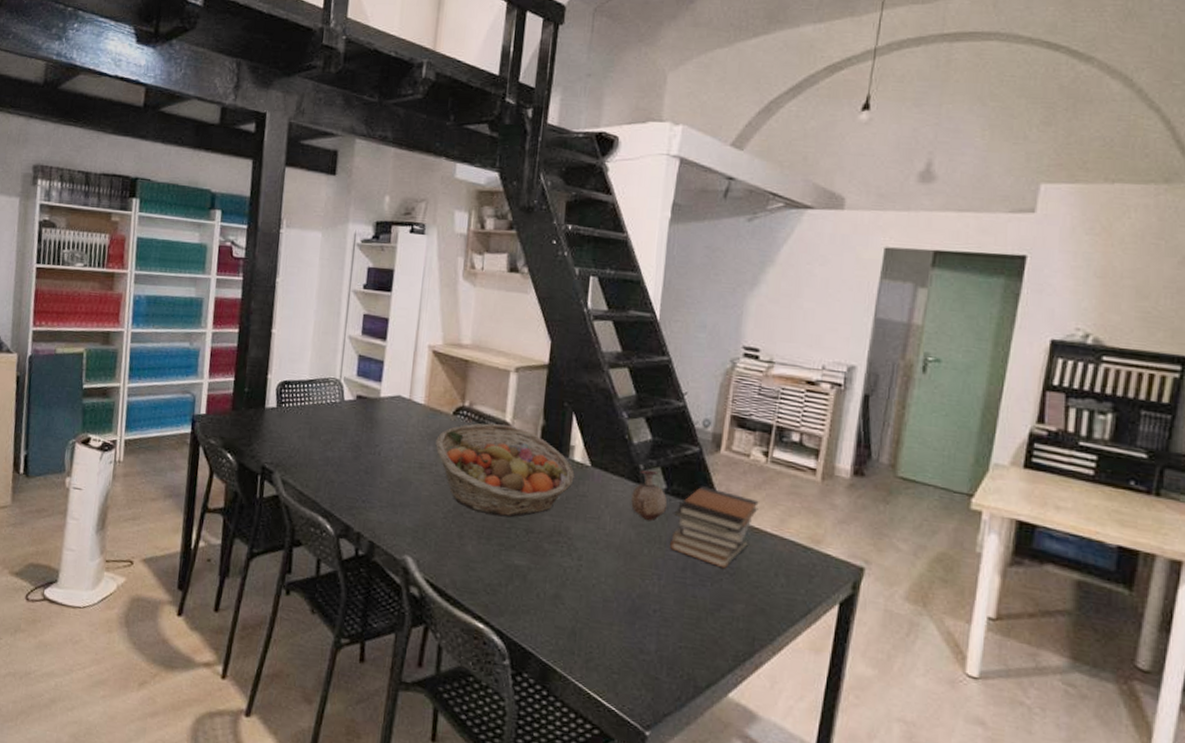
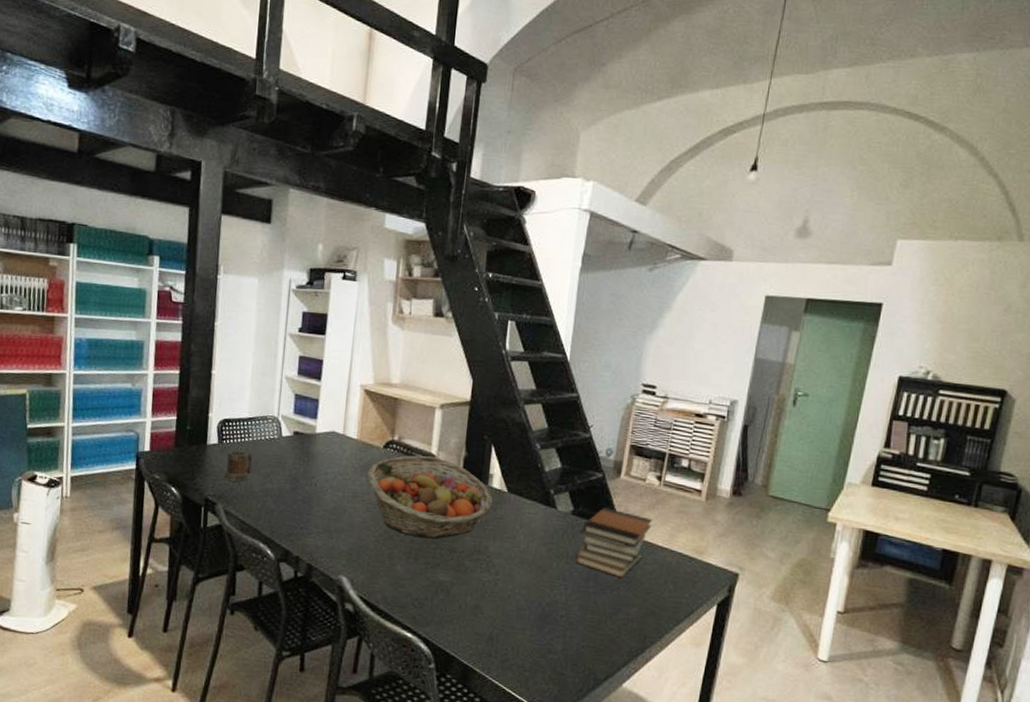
mug: none [283,414,314,449] -> present [225,450,253,482]
vase: present [631,470,668,522] -> none [542,494,574,539]

